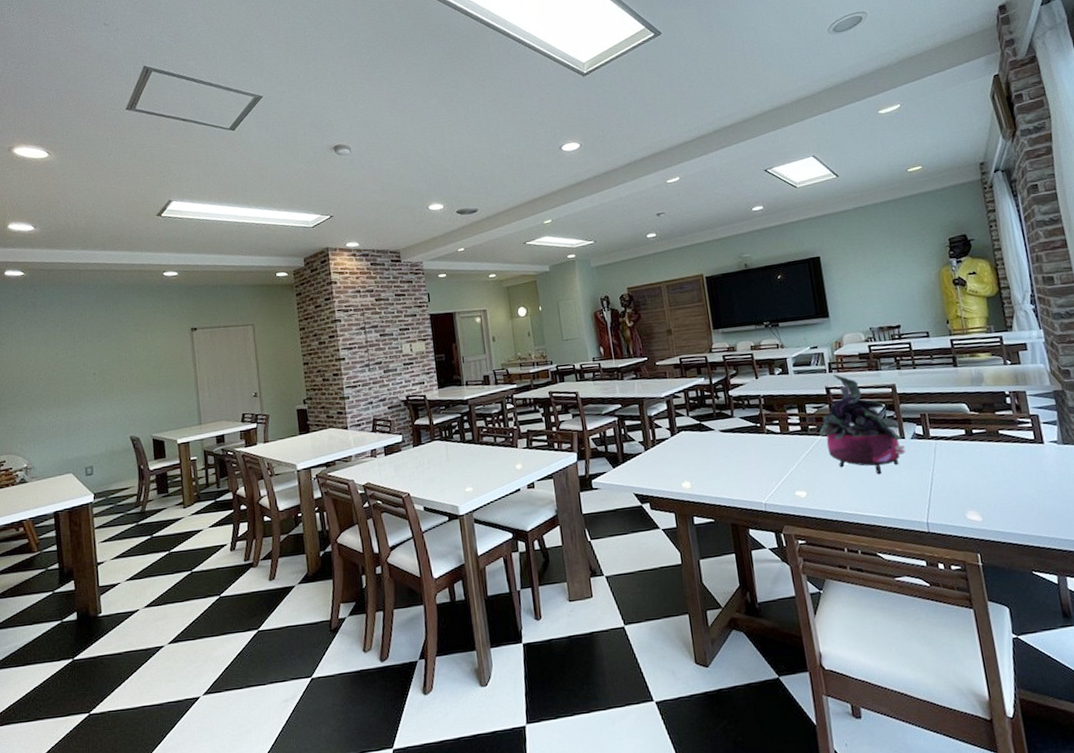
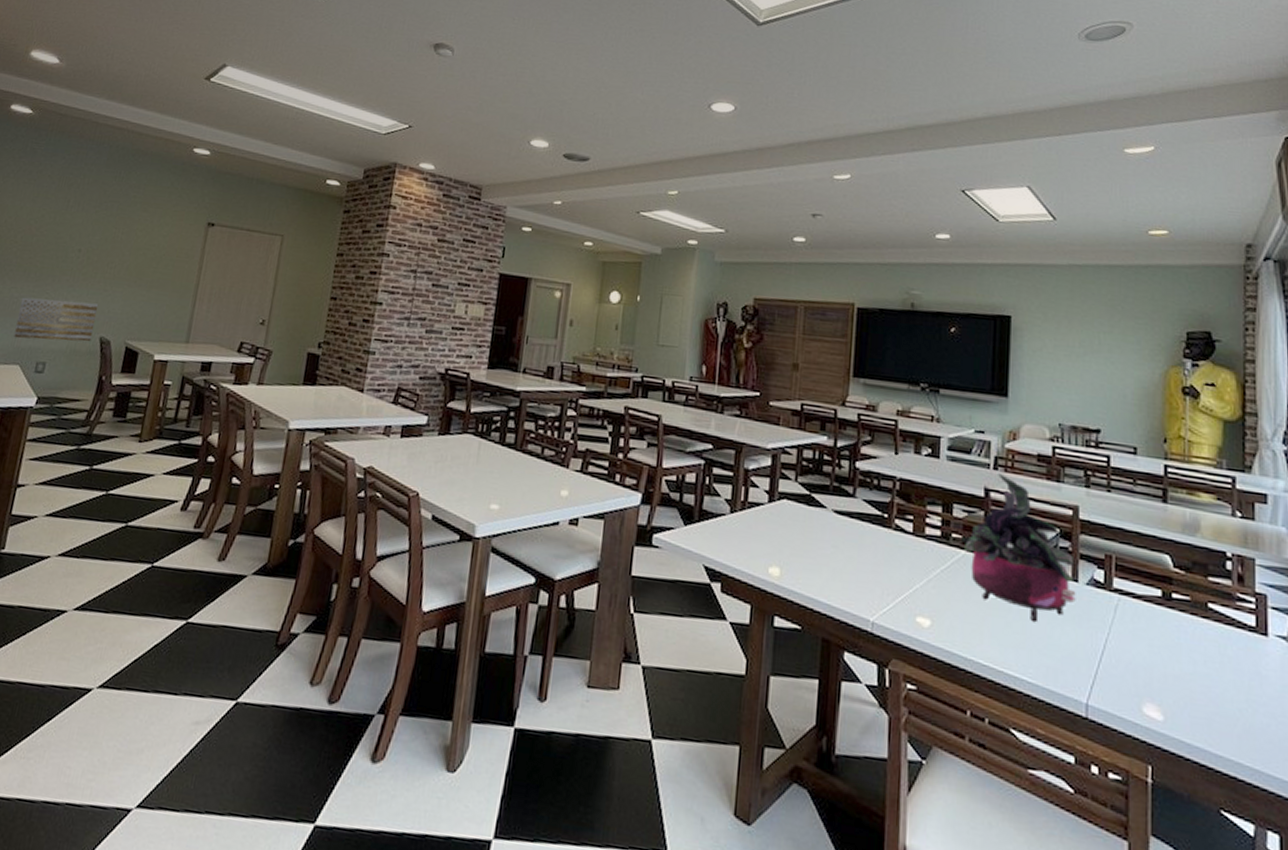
wall art: none [58,412,124,454] -> present [14,297,99,342]

